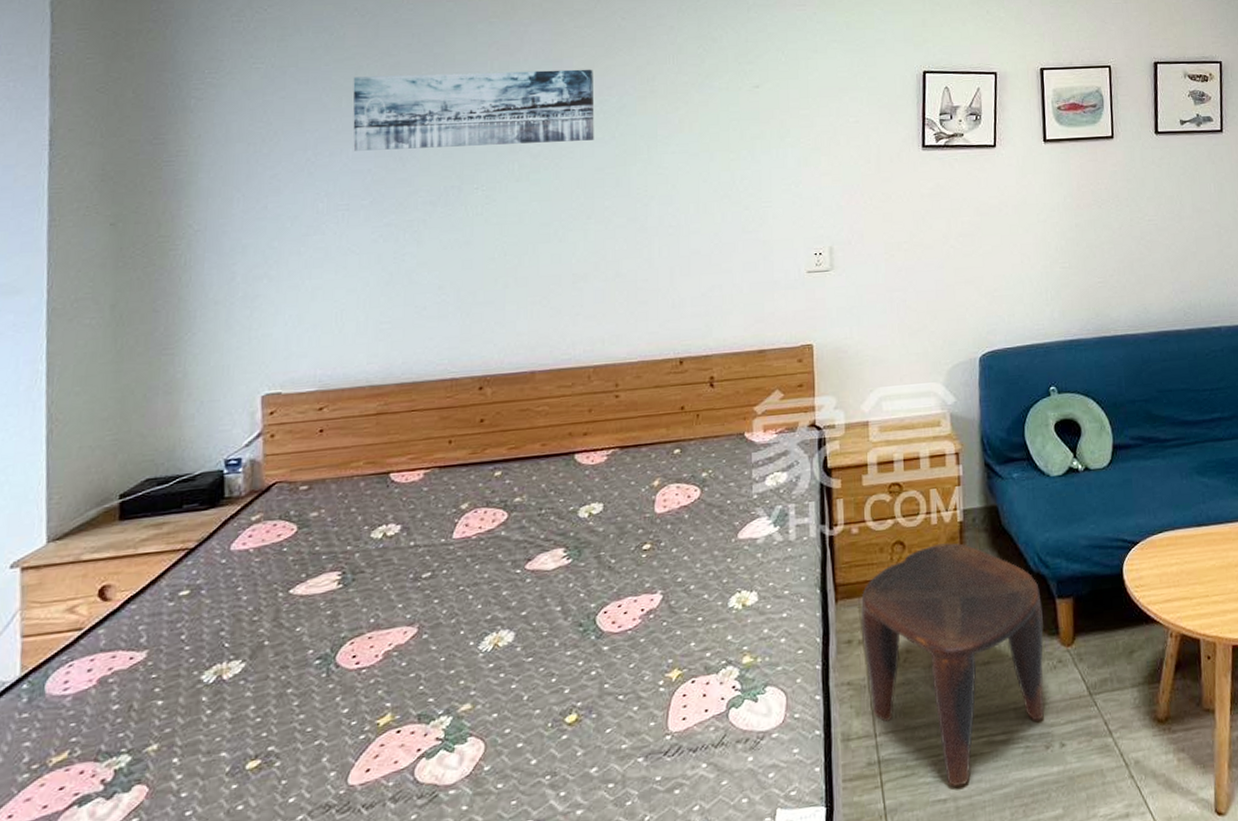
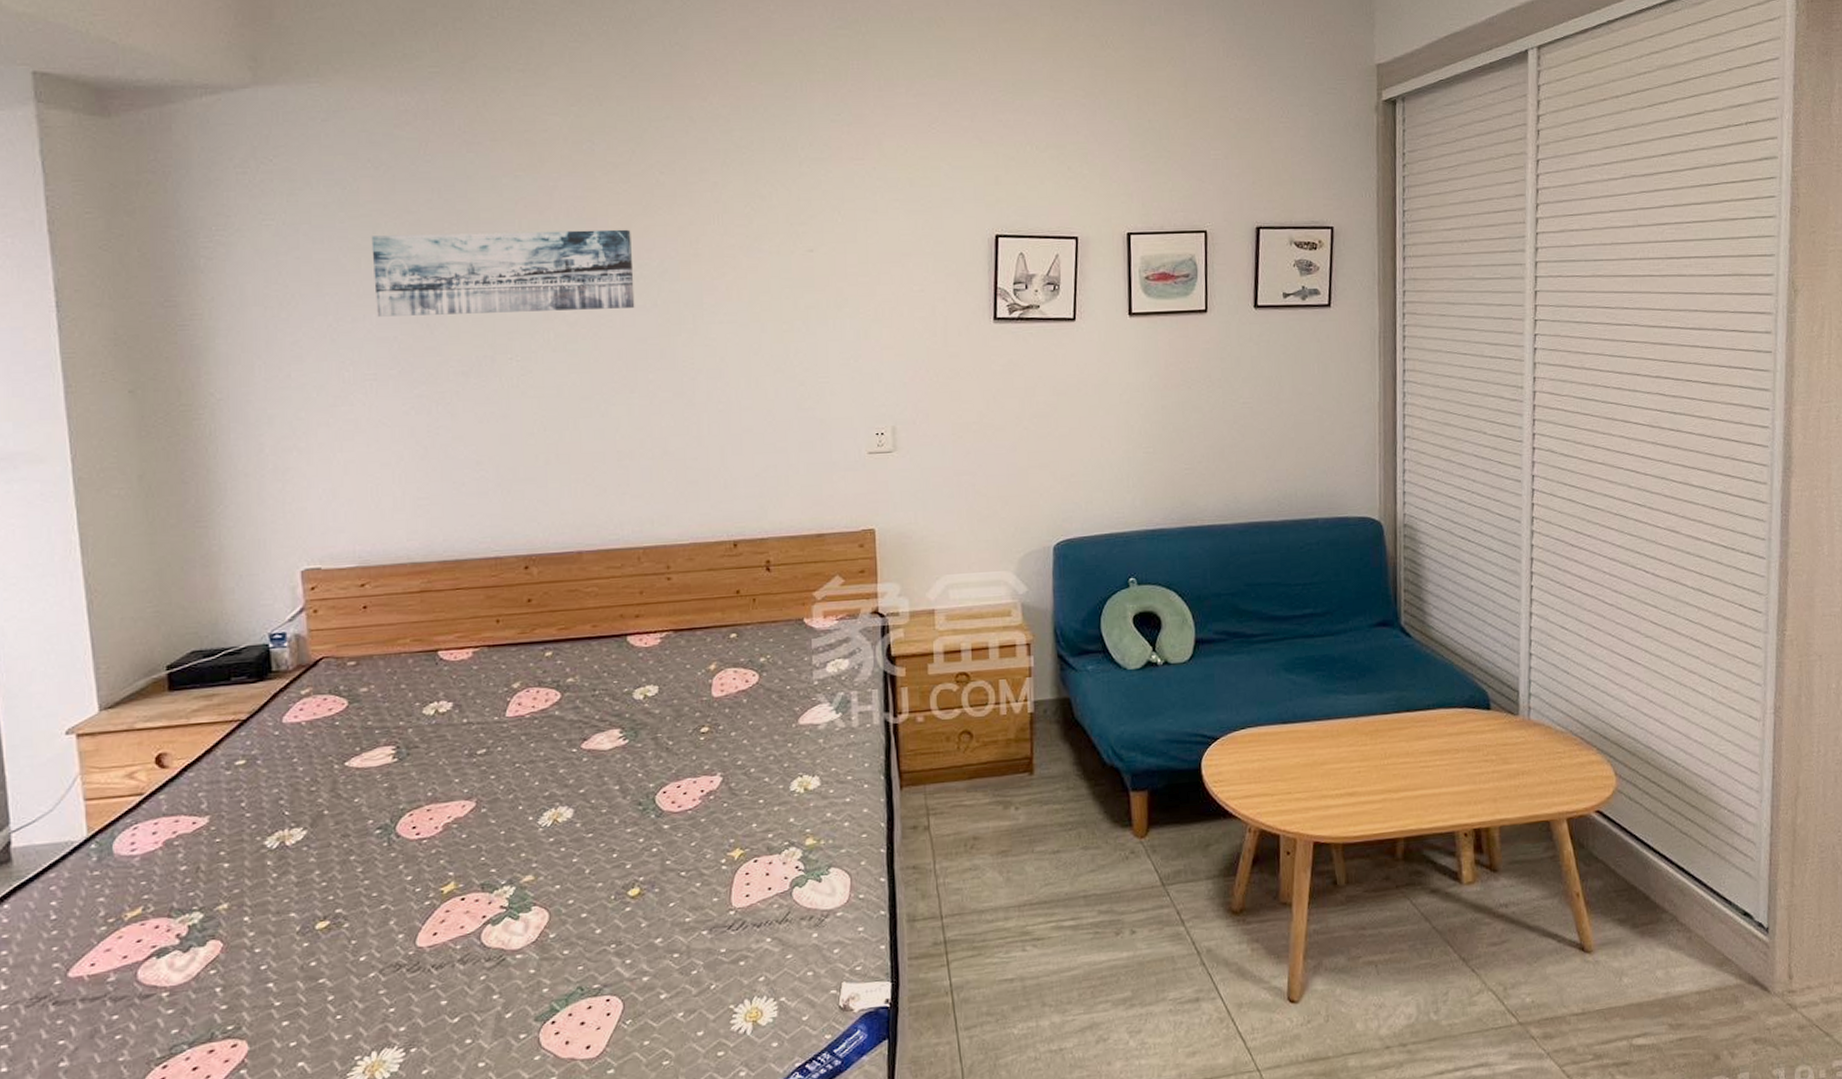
stool: present [860,543,1044,787] -> none [926,734,1116,968]

